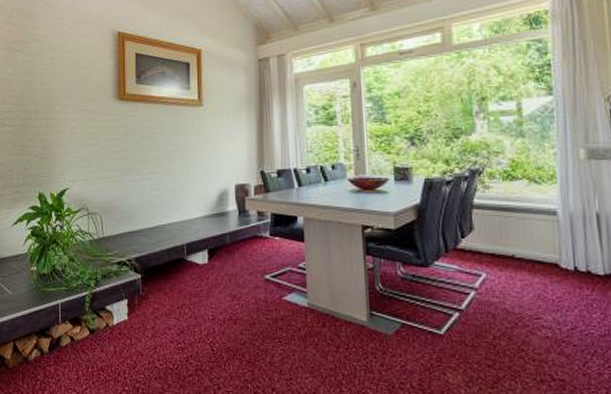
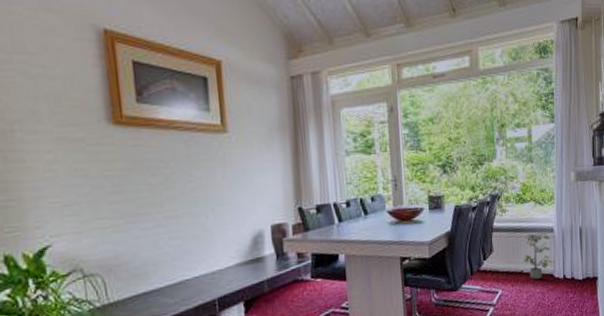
potted plant: none [515,214,559,268] -> present [524,232,554,280]

